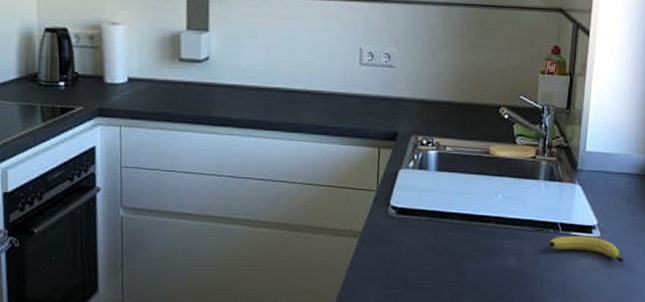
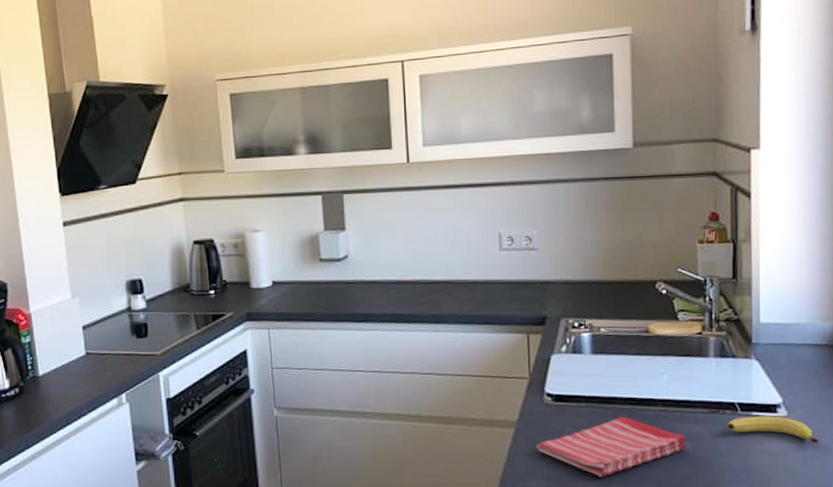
dish towel: none [377,232,513,287] -> present [535,417,687,478]

